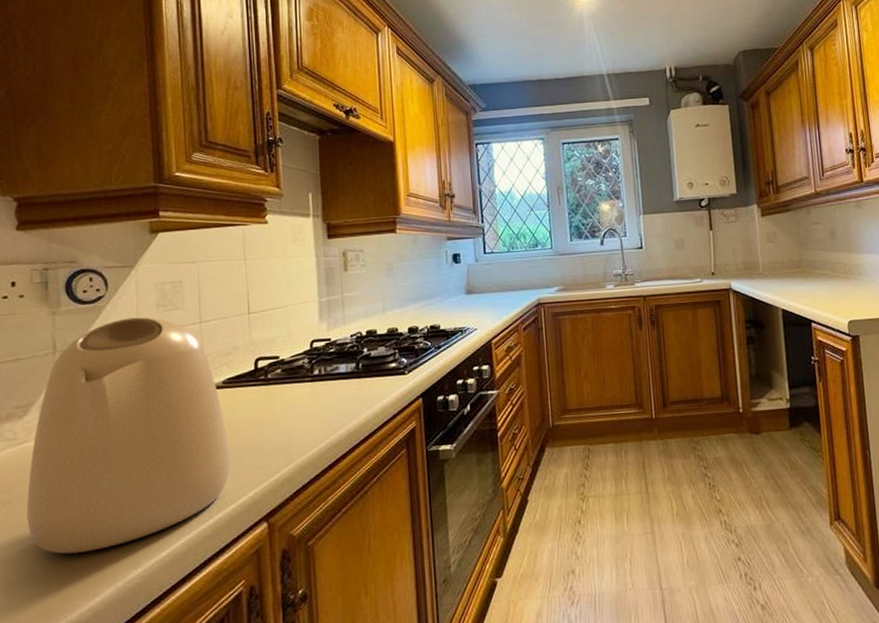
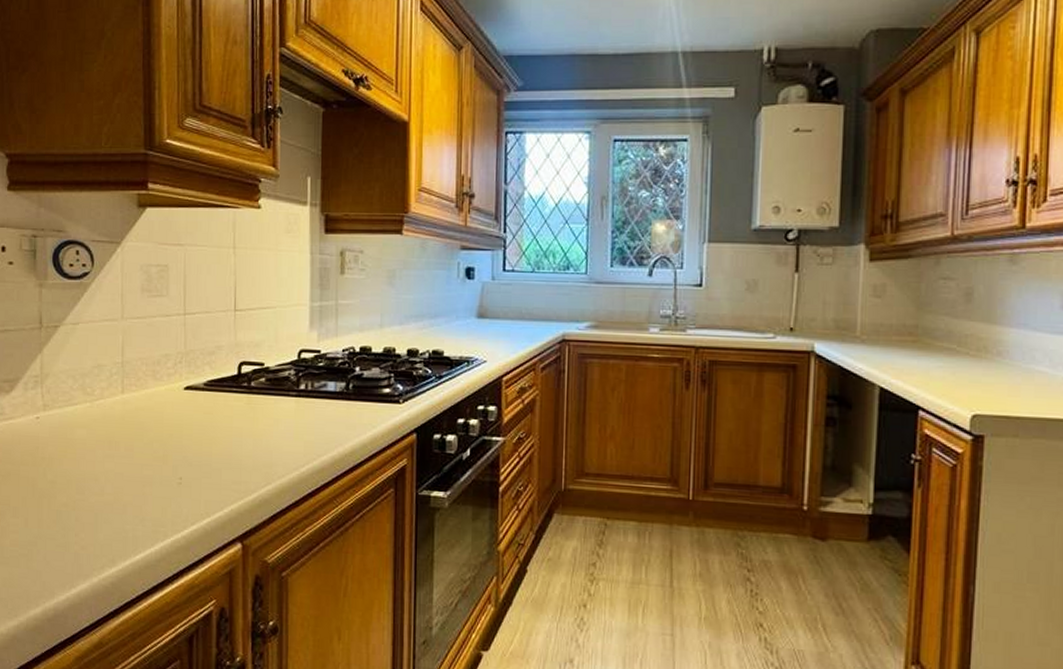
kettle: present [26,317,230,554] -> none [10,300,207,542]

